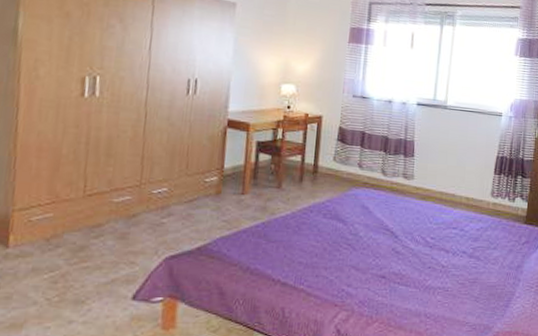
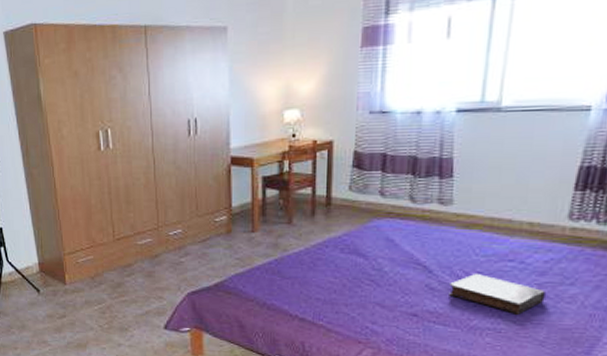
book: none [410,239,478,275] -> present [449,274,546,315]

